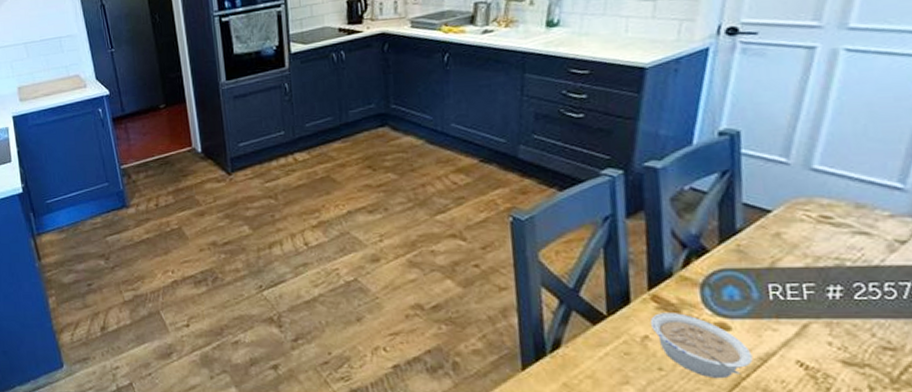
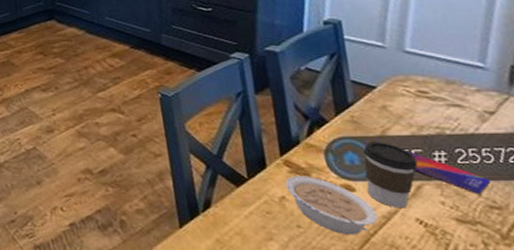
coffee cup: none [744,274,808,349] -> present [363,142,418,208]
smartphone: none [797,285,890,334] -> present [407,151,492,194]

